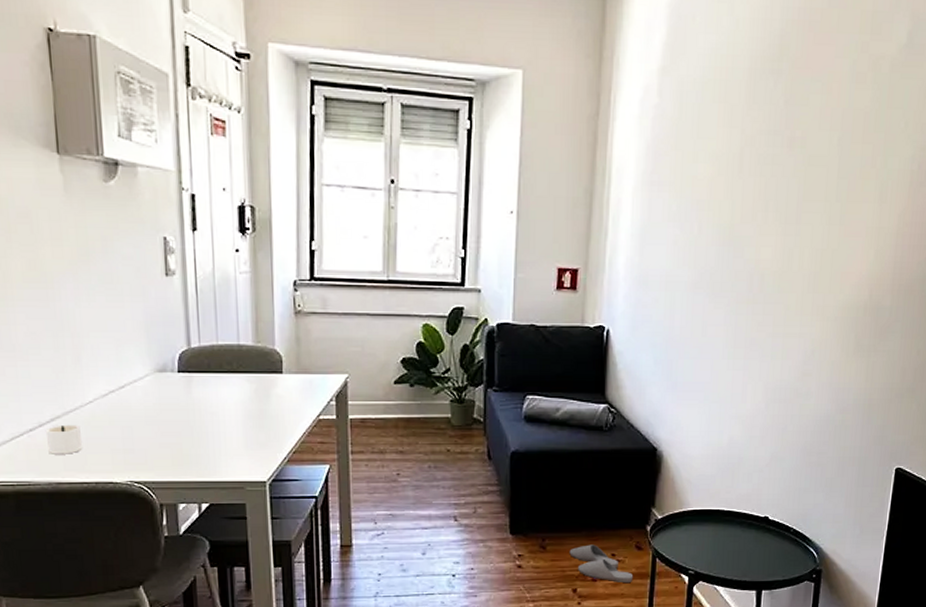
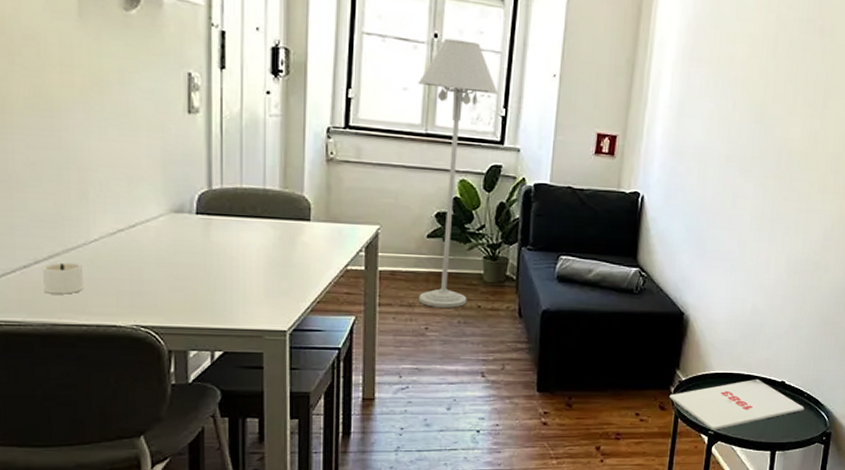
floor lamp: none [378,183,457,453] -> present [419,38,499,308]
slippers: present [569,544,634,584] -> none [594,404,656,442]
magazine: none [646,514,791,570] -> present [669,378,805,430]

